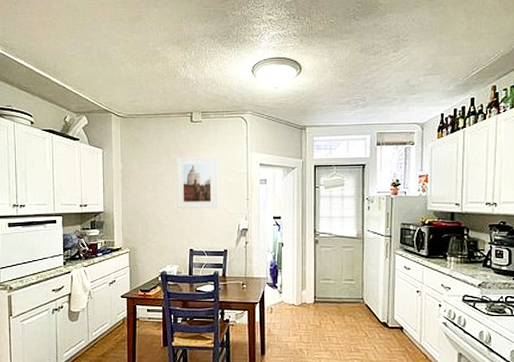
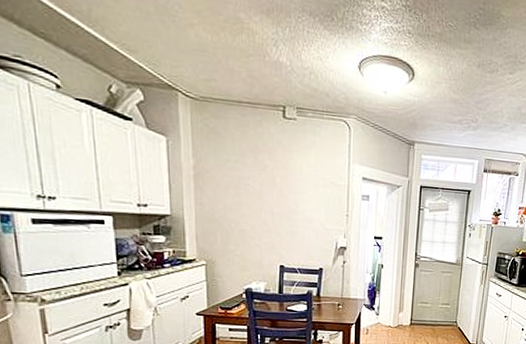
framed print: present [177,157,218,209] -> none [265,159,316,223]

